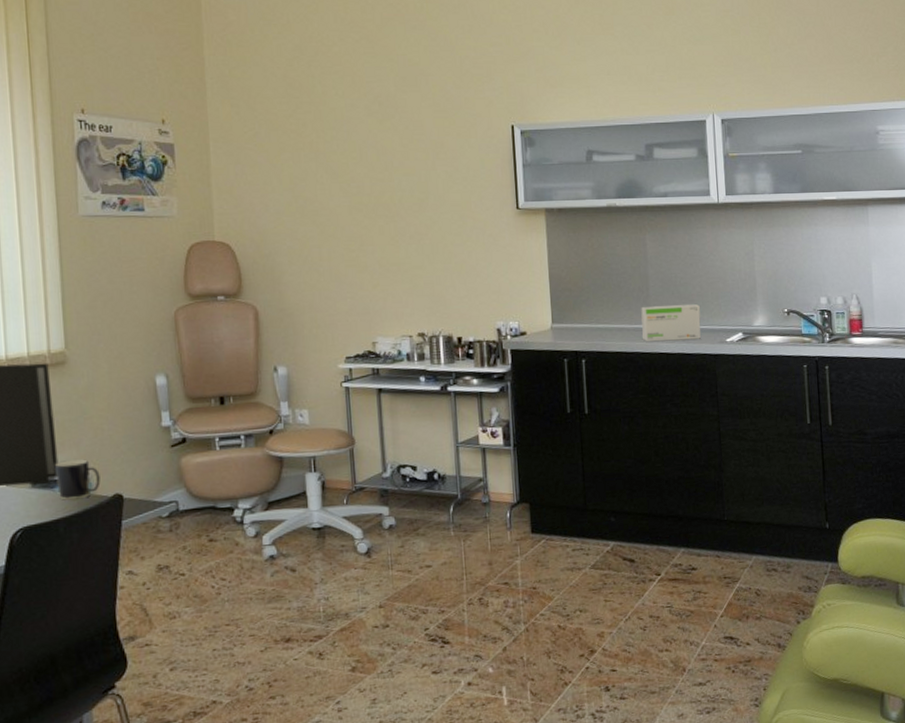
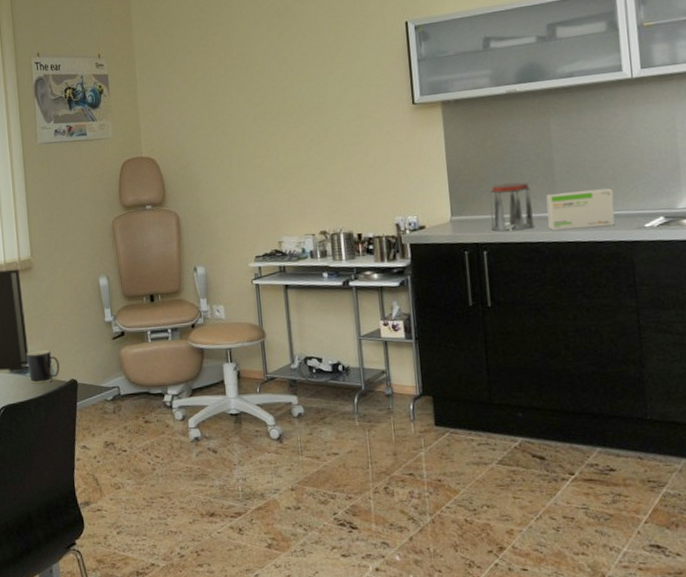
jar: none [589,293,629,341] -> present [489,182,534,232]

